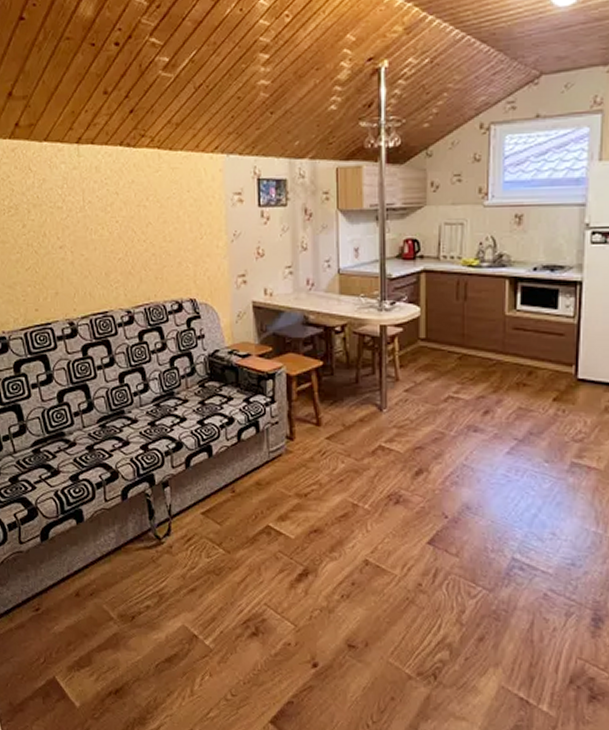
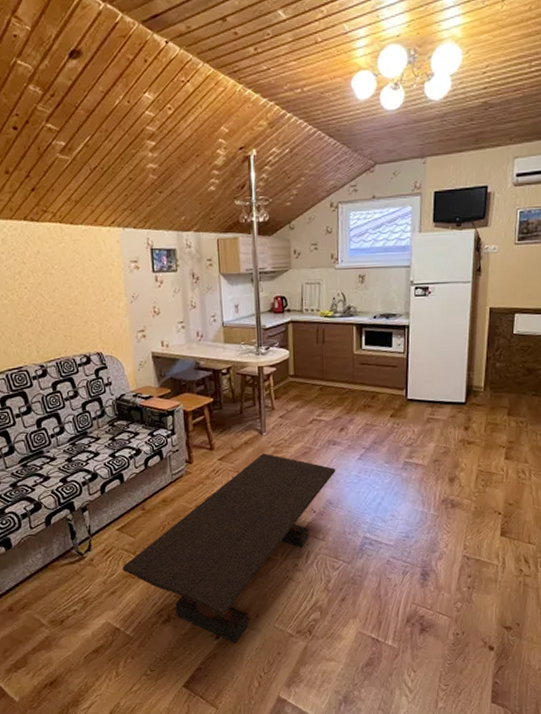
coffee table: none [204,435,477,677] -> present [122,453,336,644]

